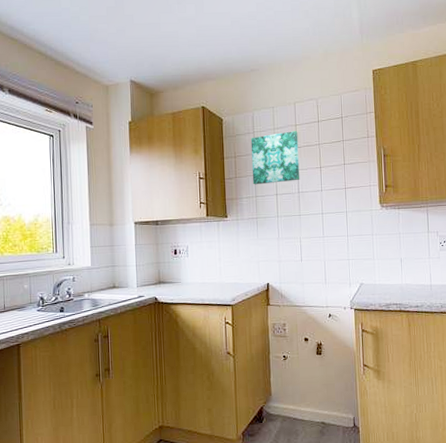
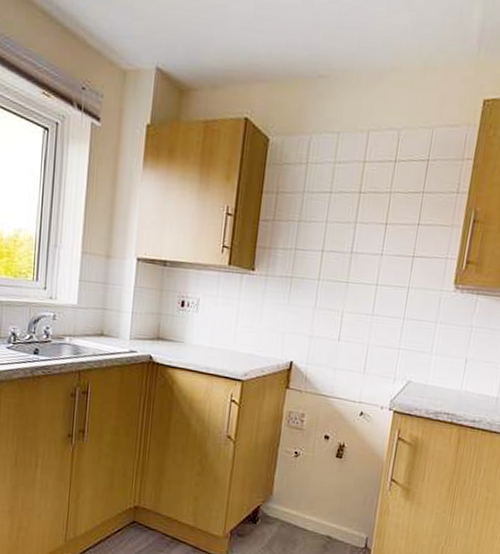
wall art: present [250,131,300,185] -> none [294,168,366,237]

